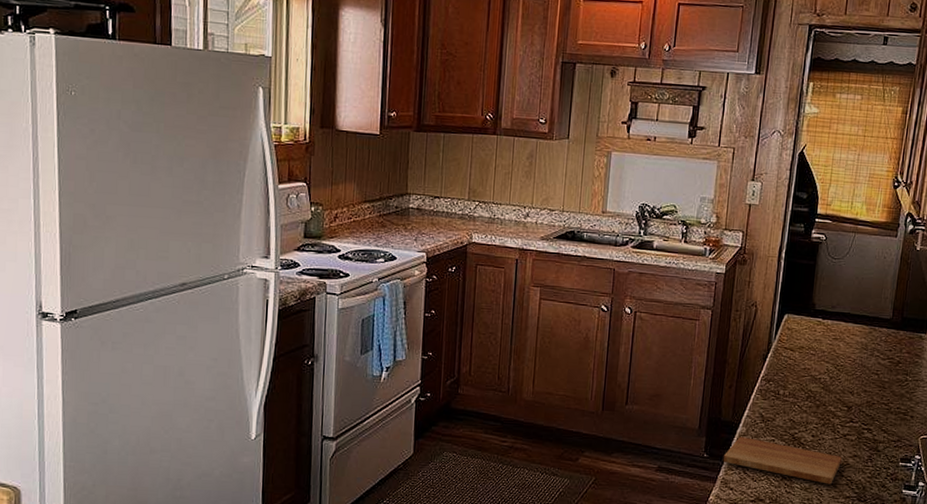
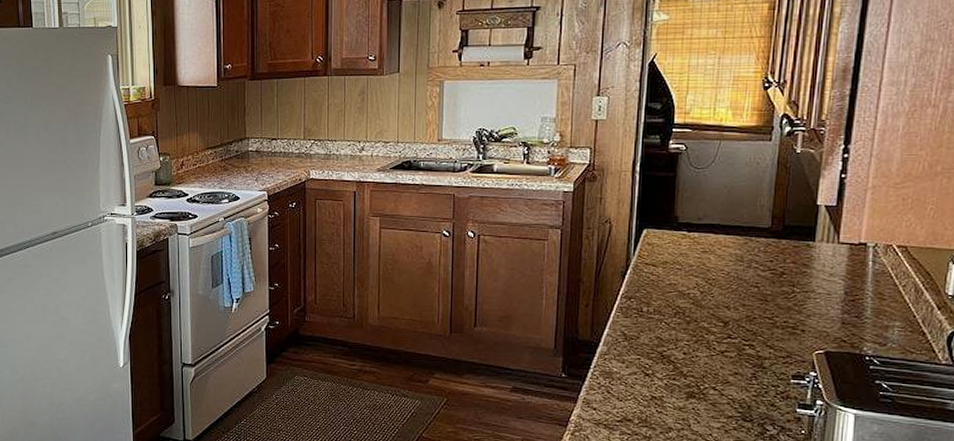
cutting board: present [723,436,842,485] -> none [583,355,720,404]

